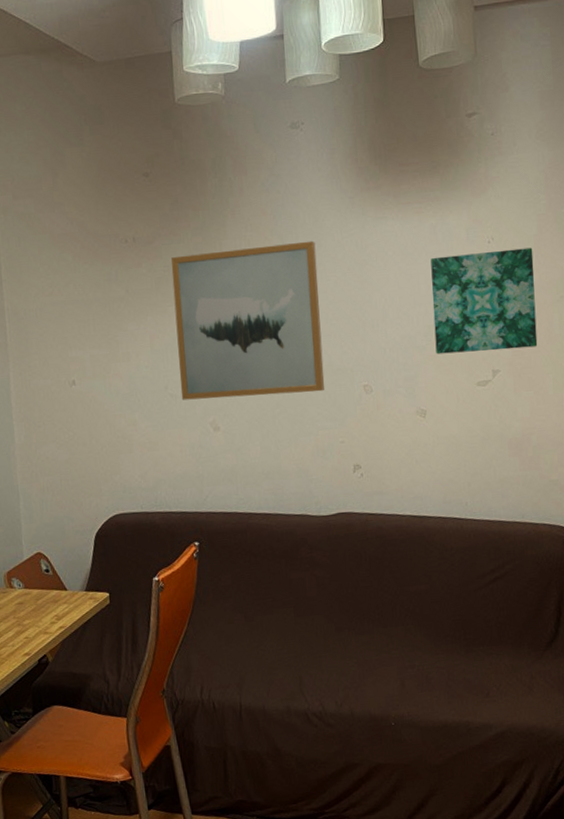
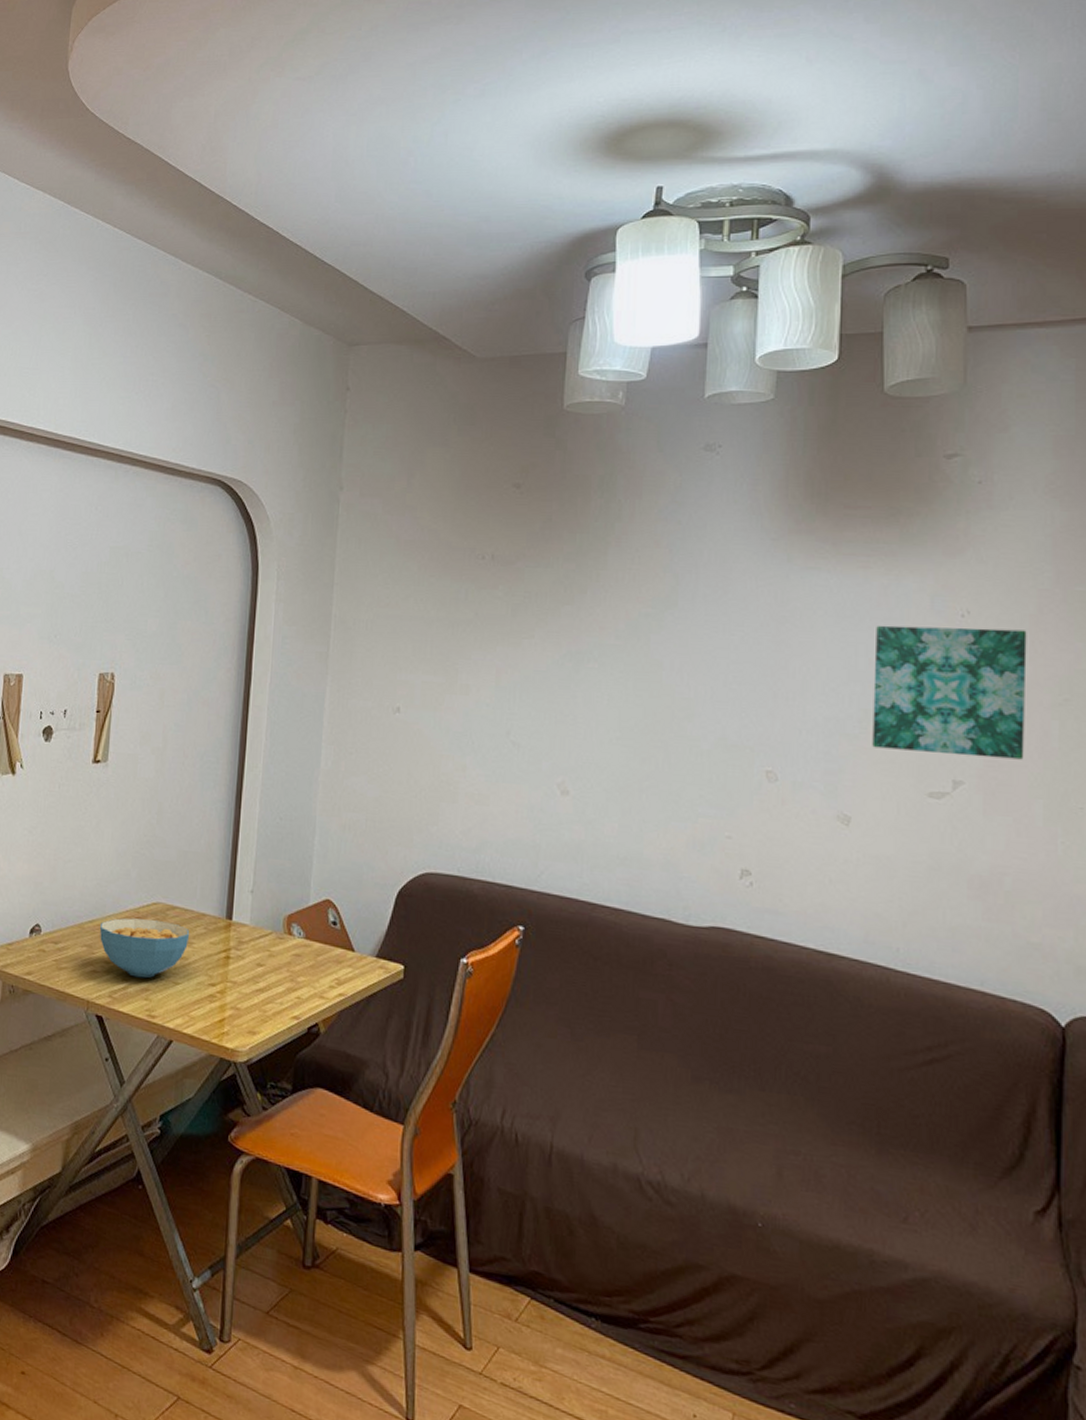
wall art: present [171,240,325,400] -> none [525,582,720,770]

